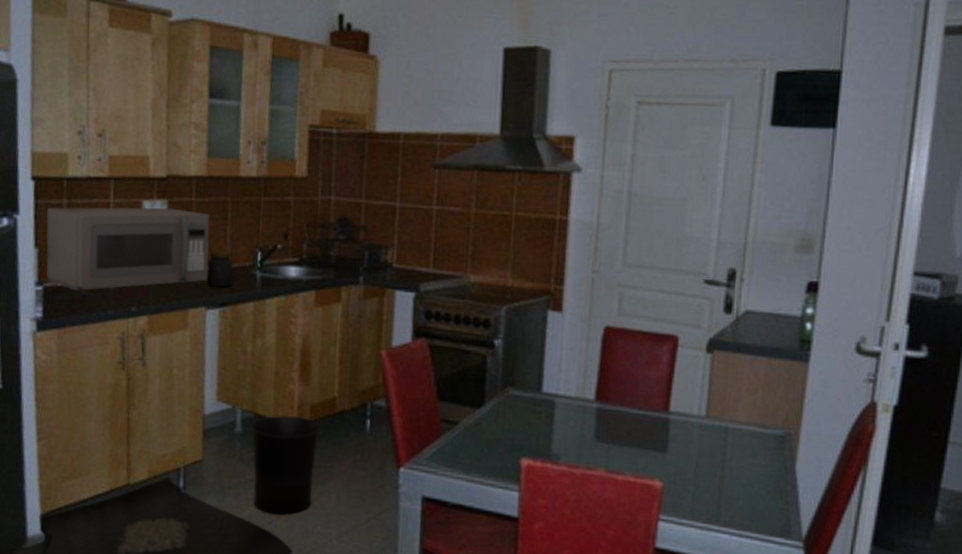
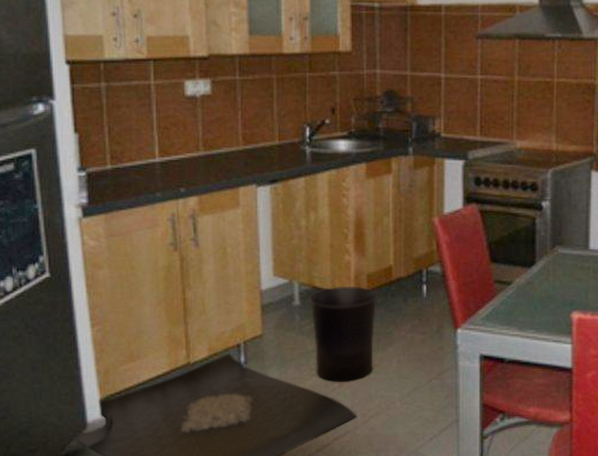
microwave: present [46,207,210,295] -> none [85,87,257,178]
jar: present [206,249,233,288] -> none [256,126,282,166]

